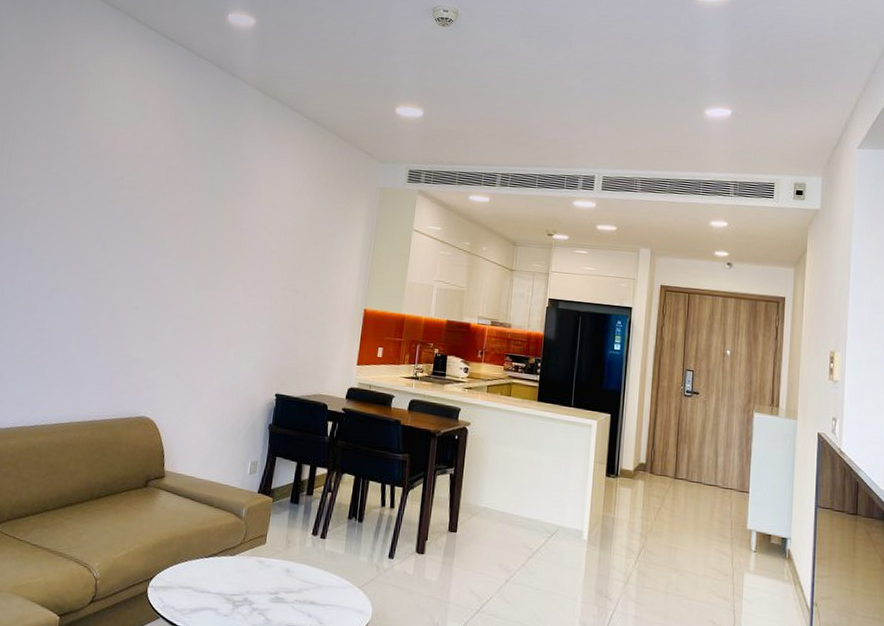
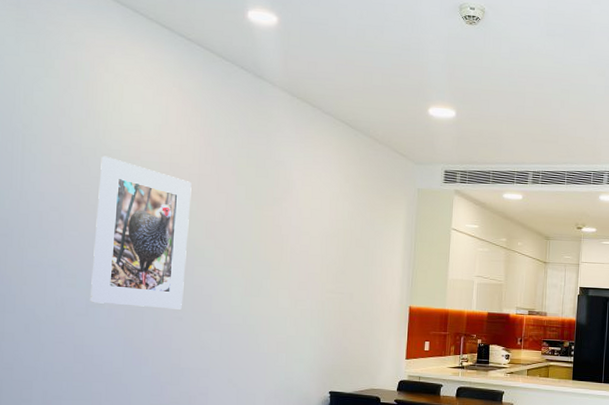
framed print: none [54,146,161,299] -> present [89,156,192,310]

